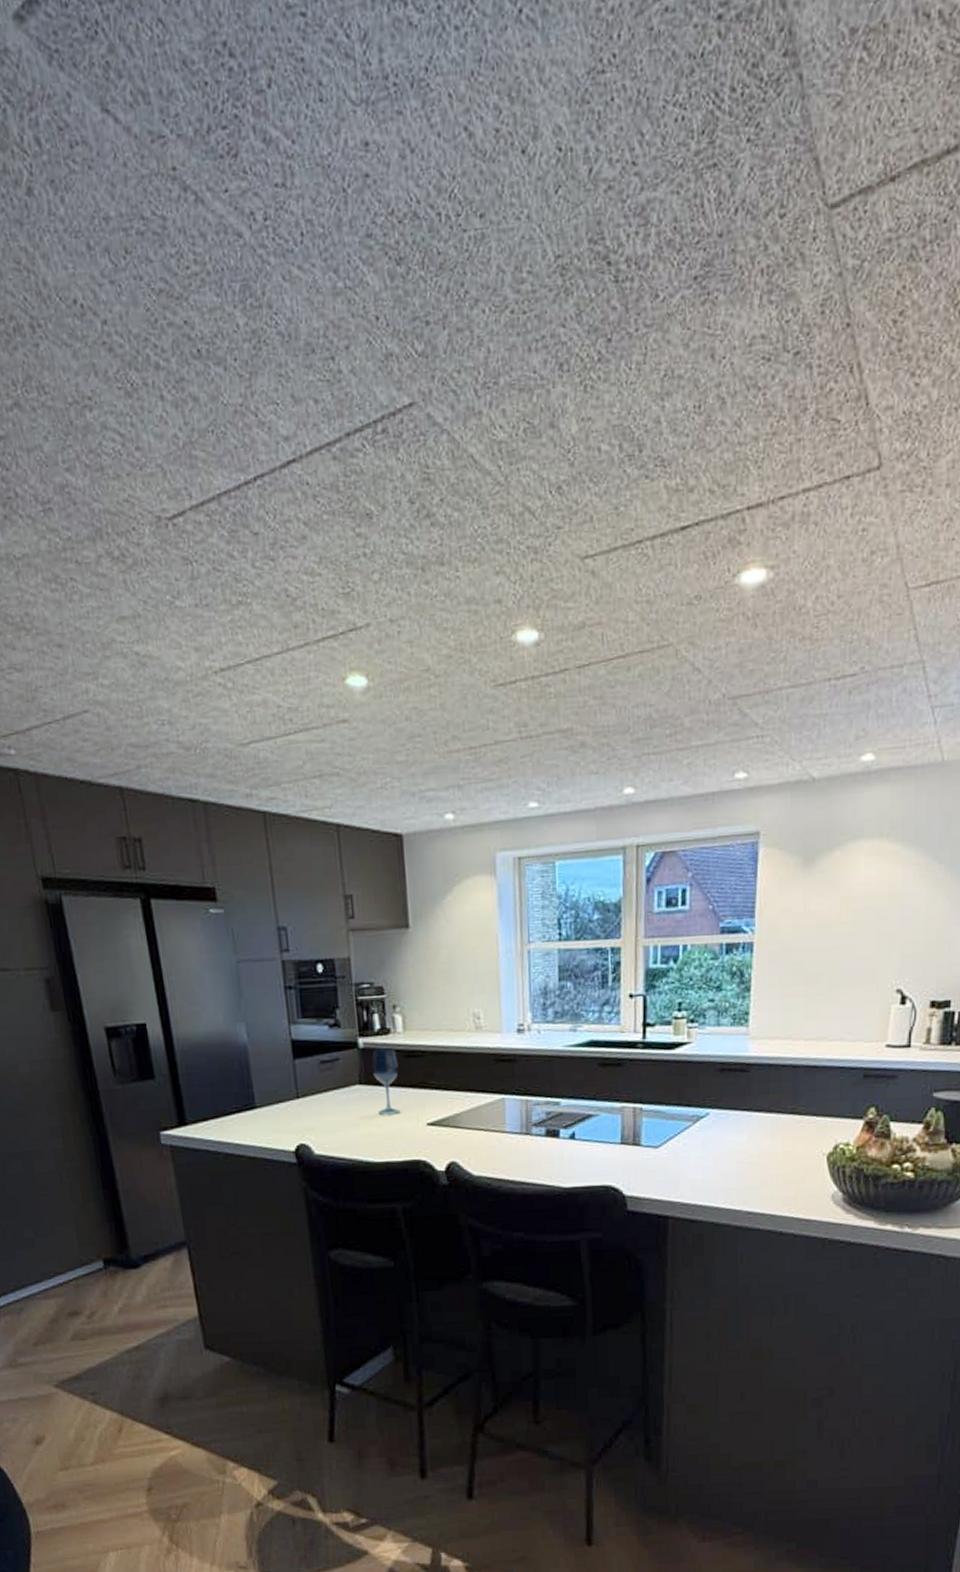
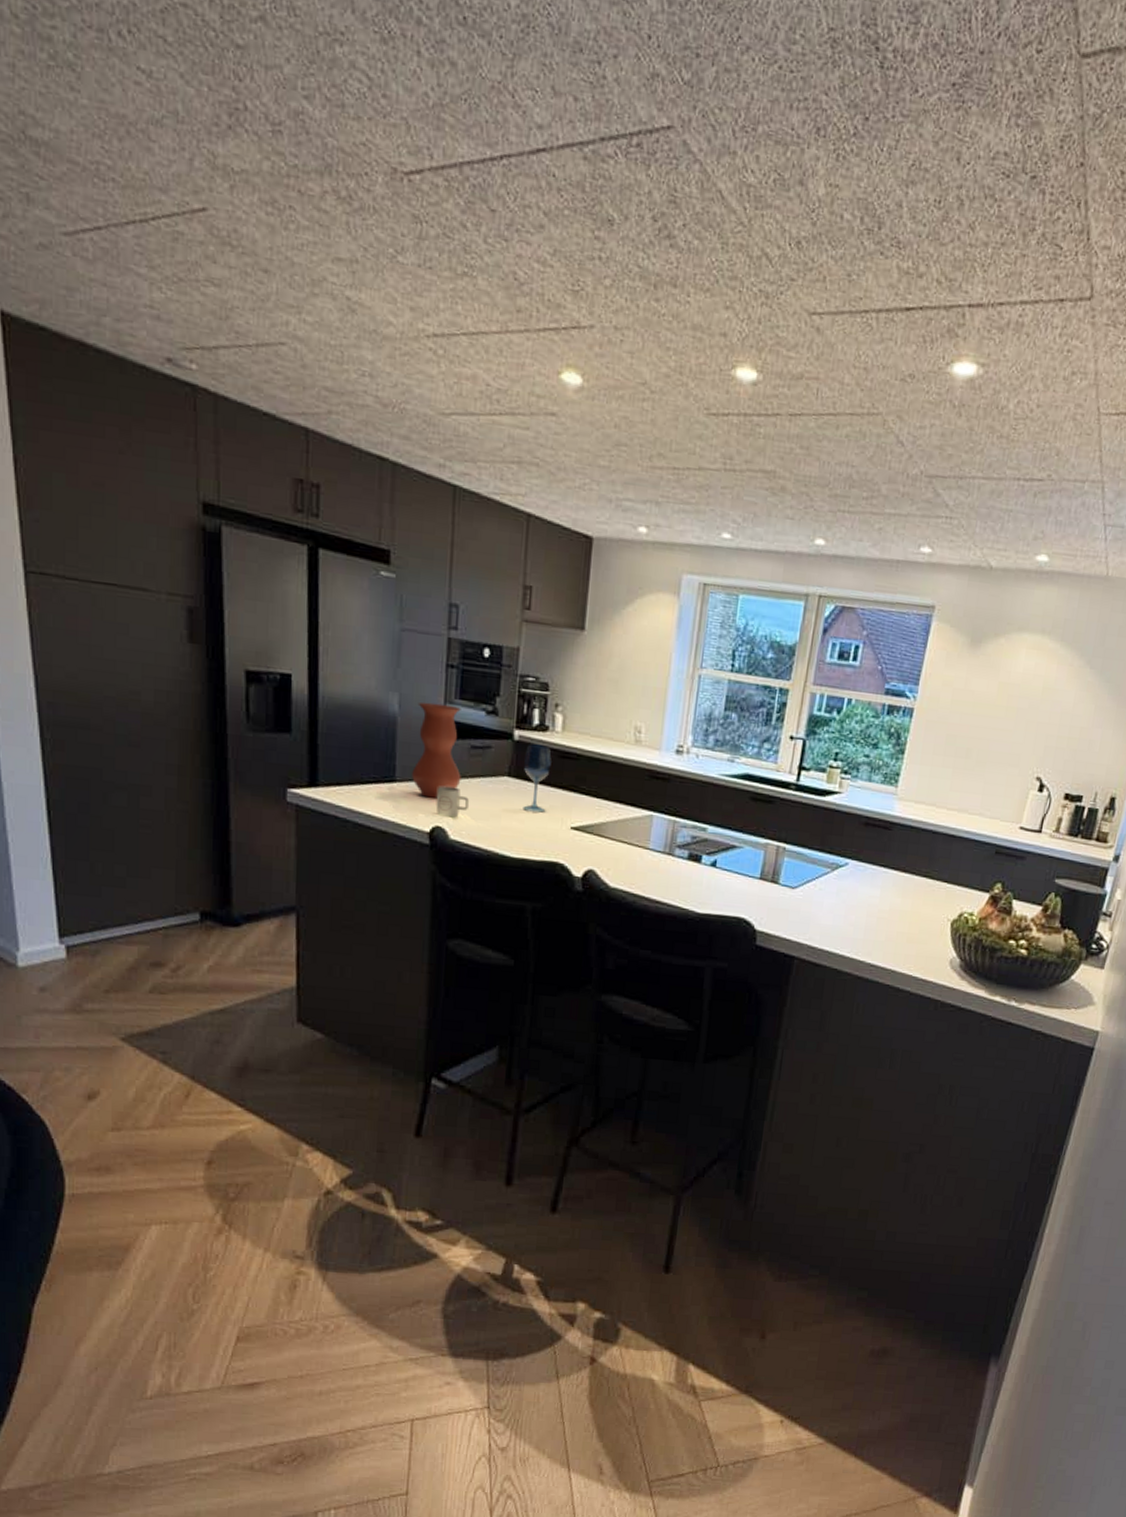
vase: none [264,1025,316,1118] -> present [412,702,461,798]
mug: none [295,1103,328,1134] -> present [436,786,470,818]

